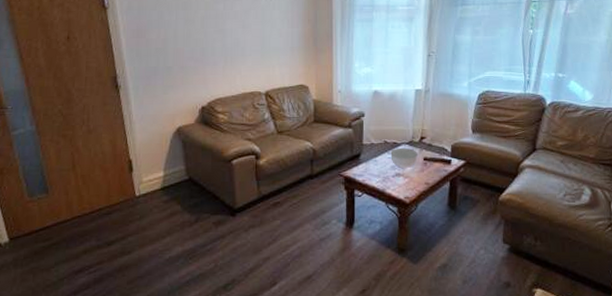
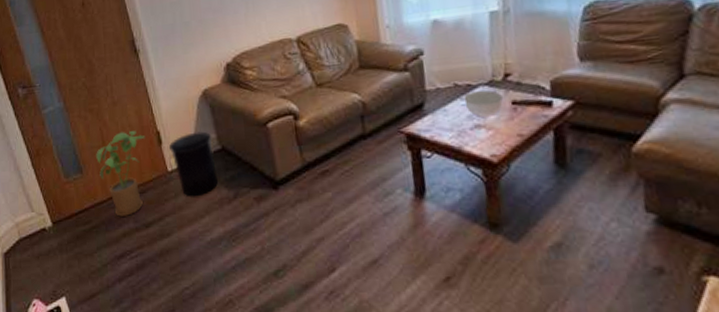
house plant: none [64,158,117,235] -> present [96,131,146,217]
waste bin: none [138,163,183,220] -> present [168,131,219,197]

